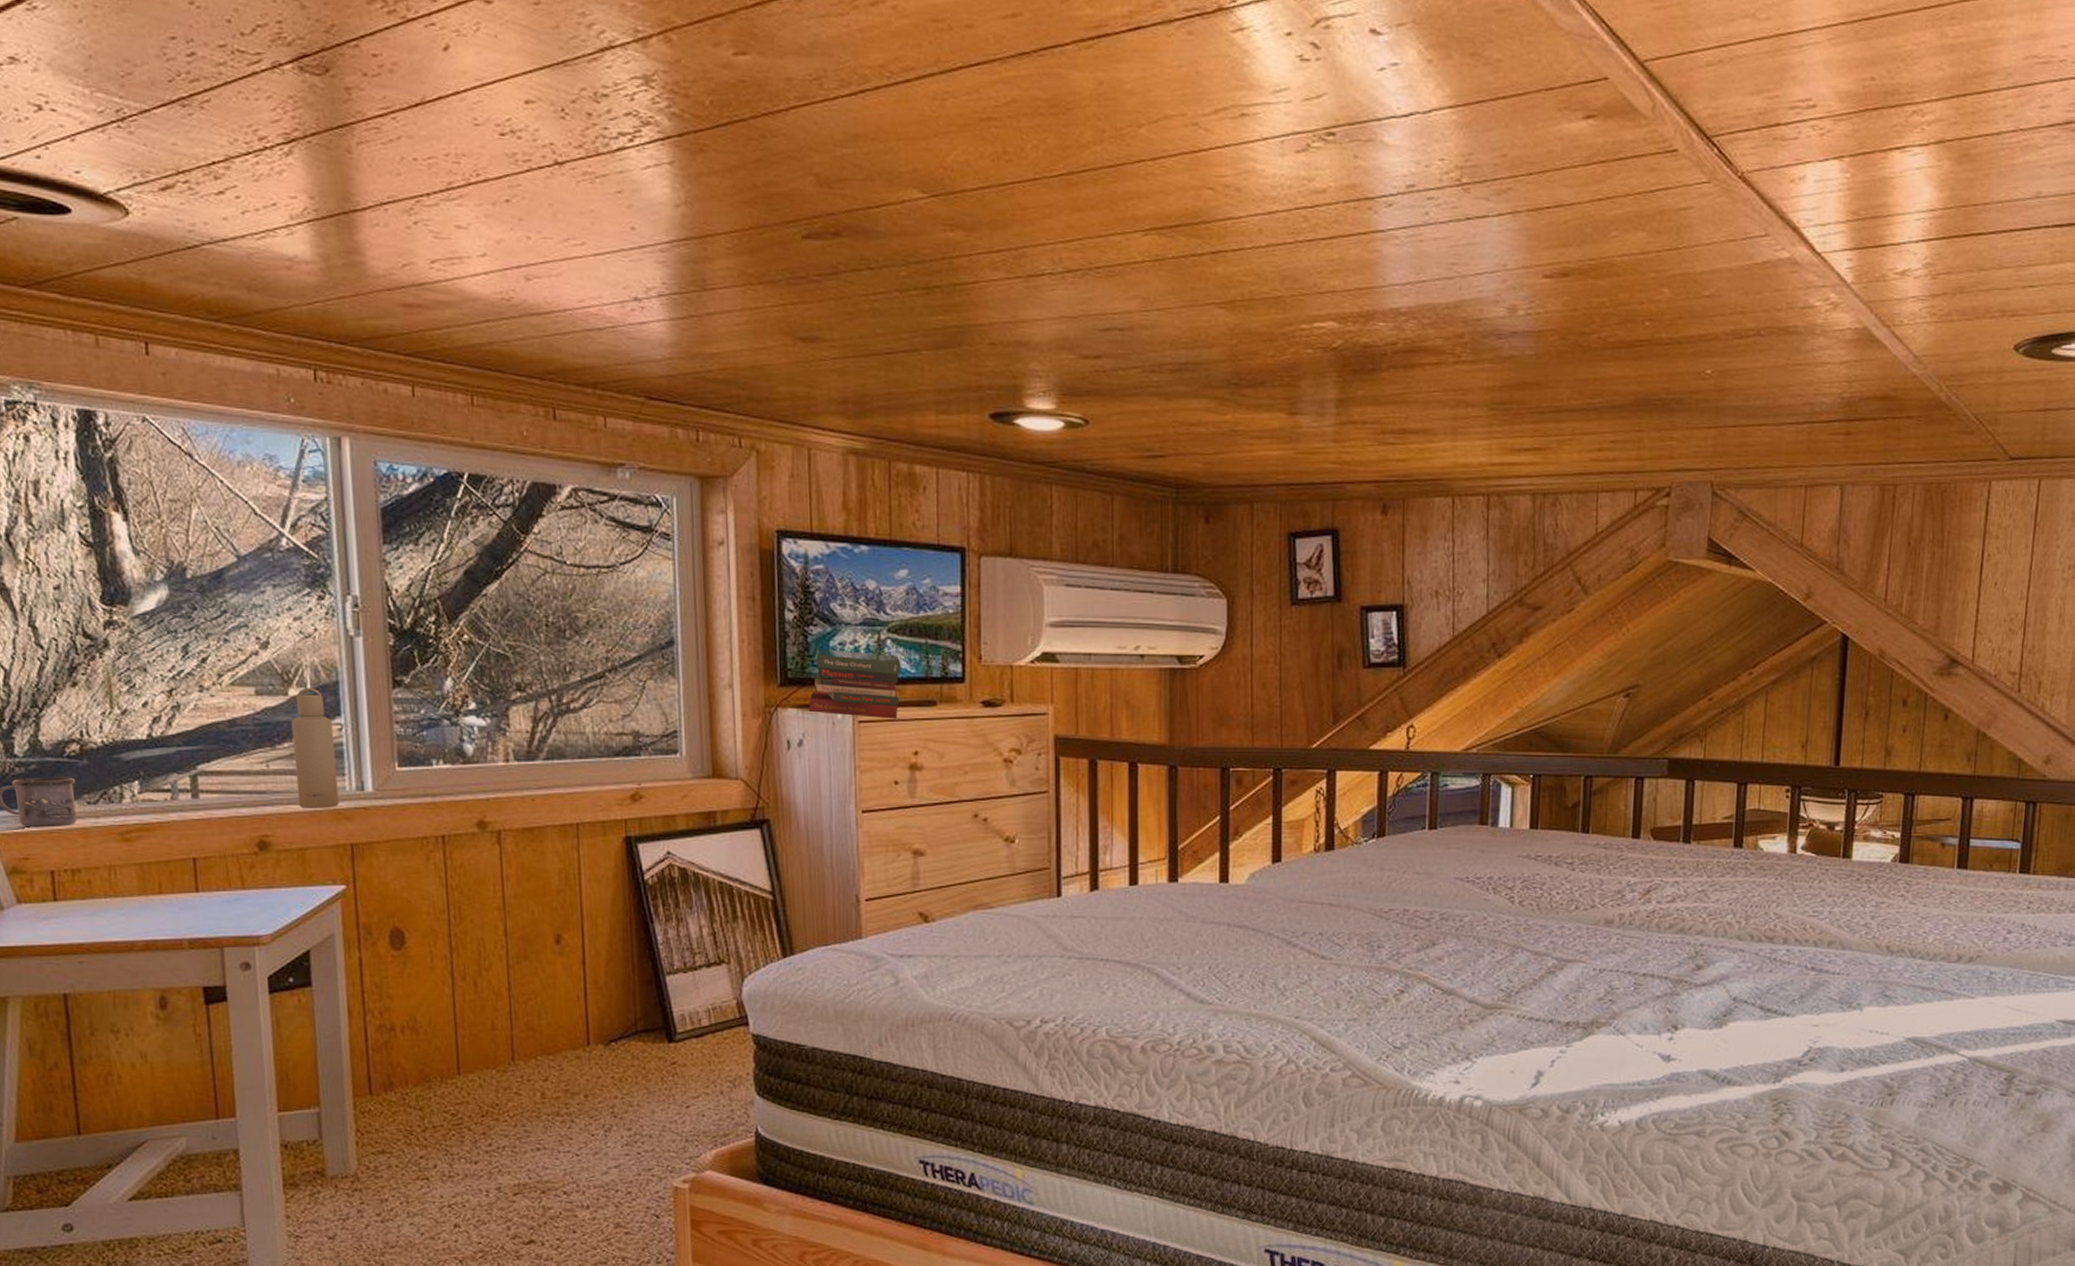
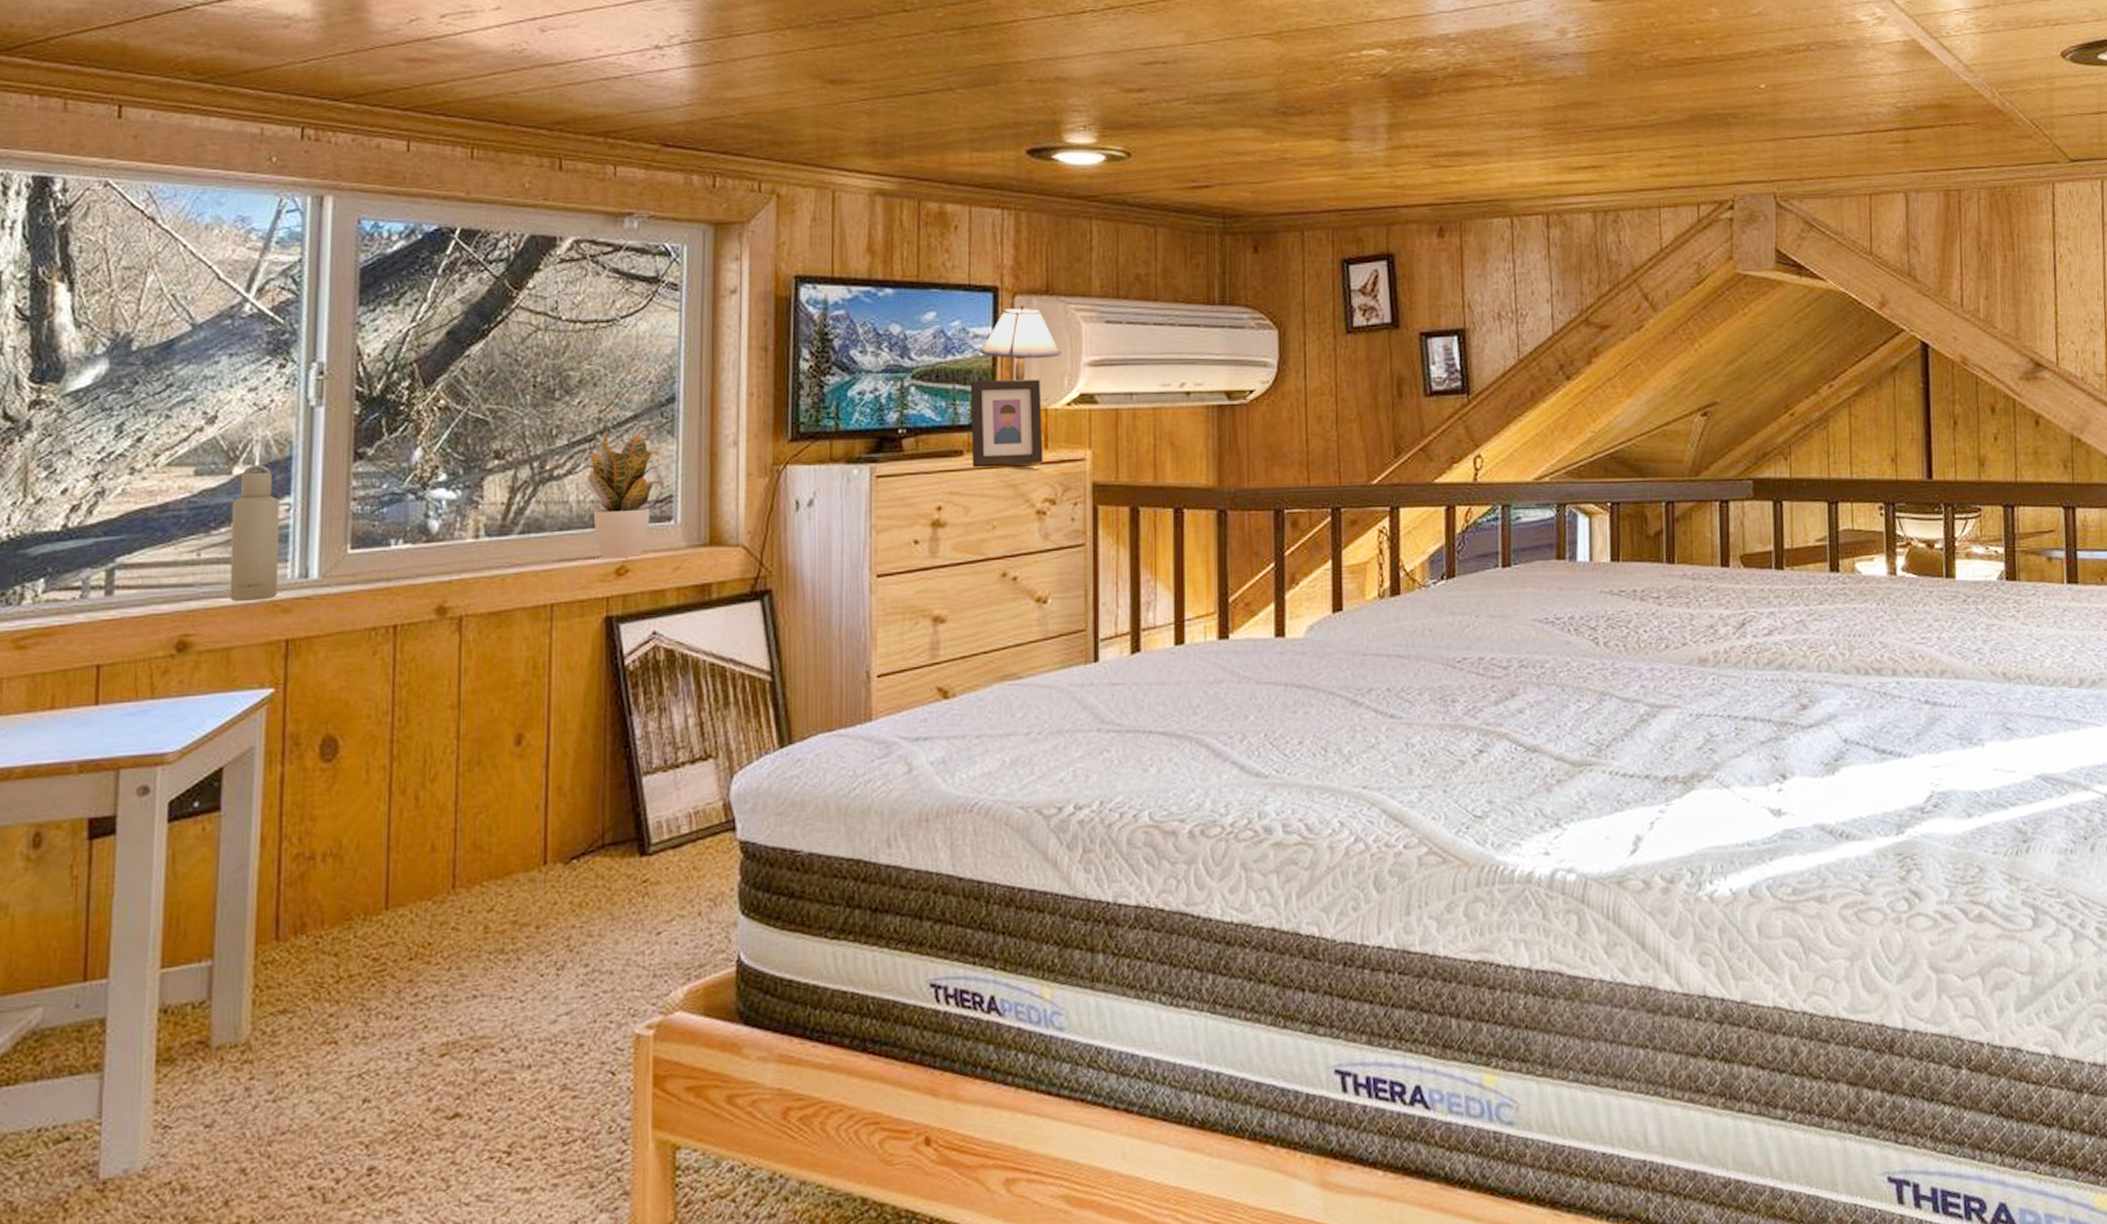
potted plant: none [600,668,669,786] -> present [587,429,664,559]
books: present [809,648,901,719] -> none [822,398,926,473]
picture frame: none [941,636,1009,718] -> present [970,379,1043,468]
table lamp: none [948,567,1025,638] -> present [979,306,1061,381]

